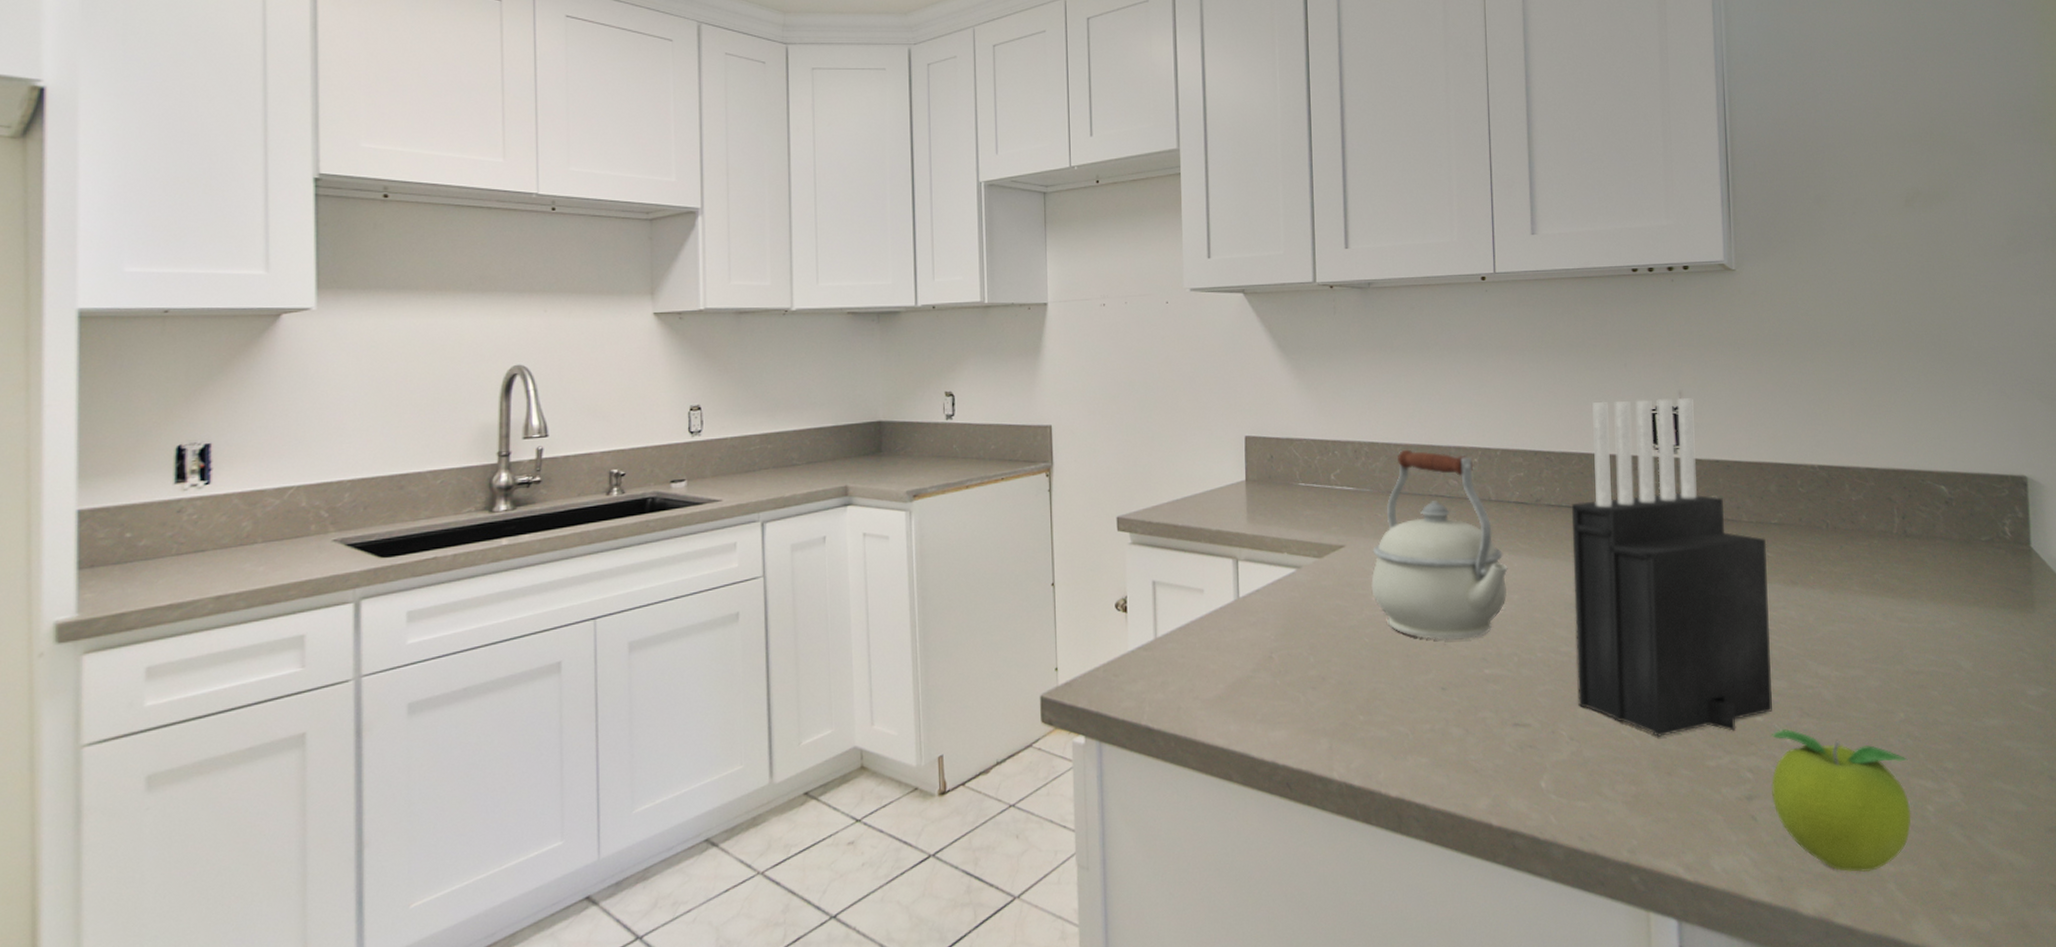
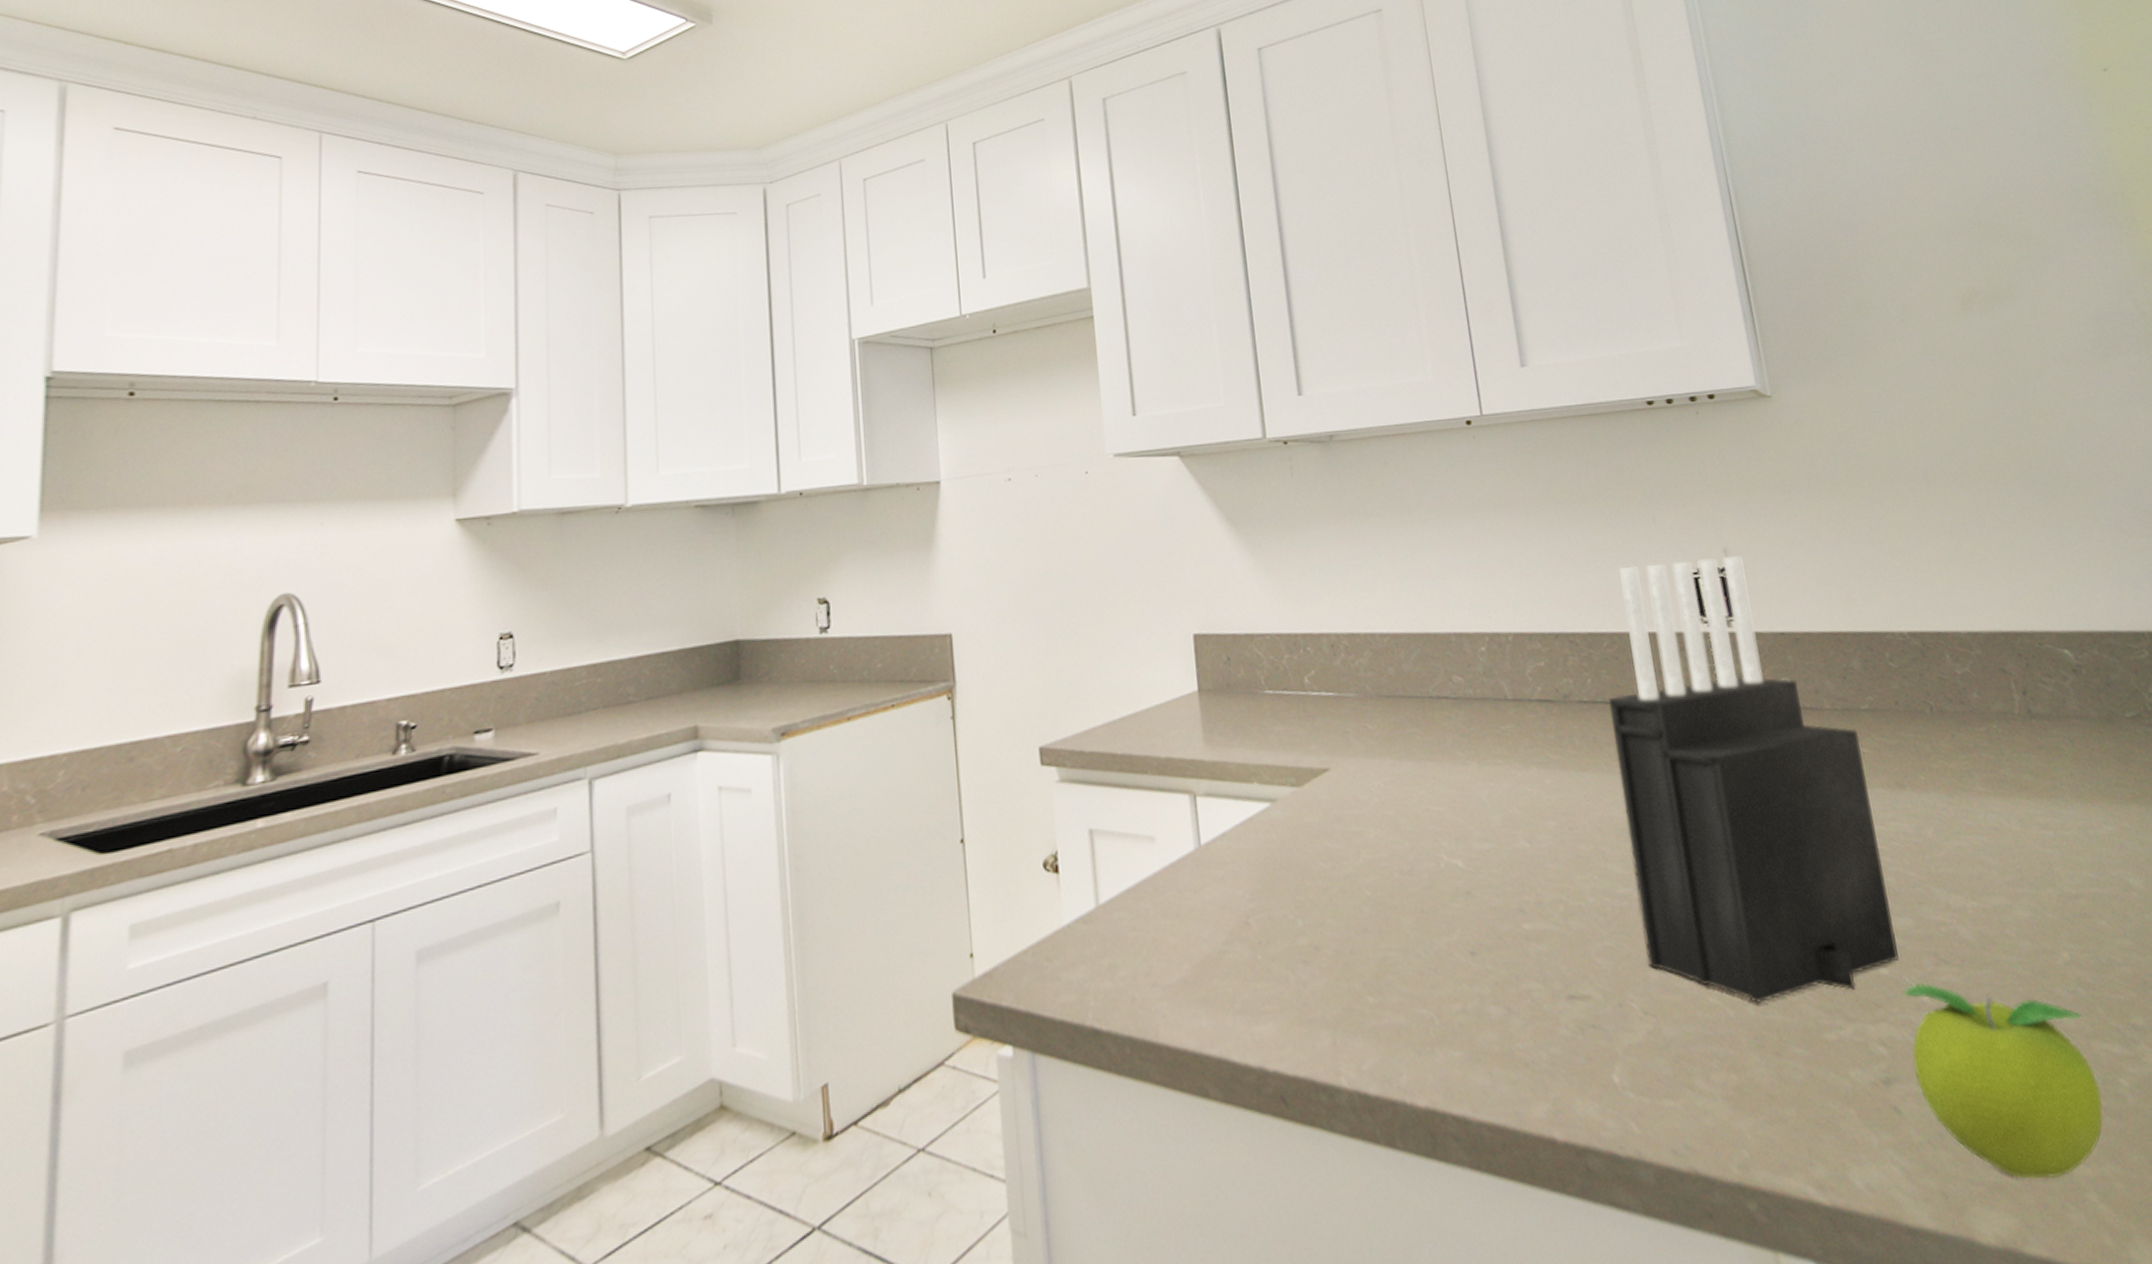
kettle: present [1371,449,1508,640] -> none [1365,639,1541,887]

